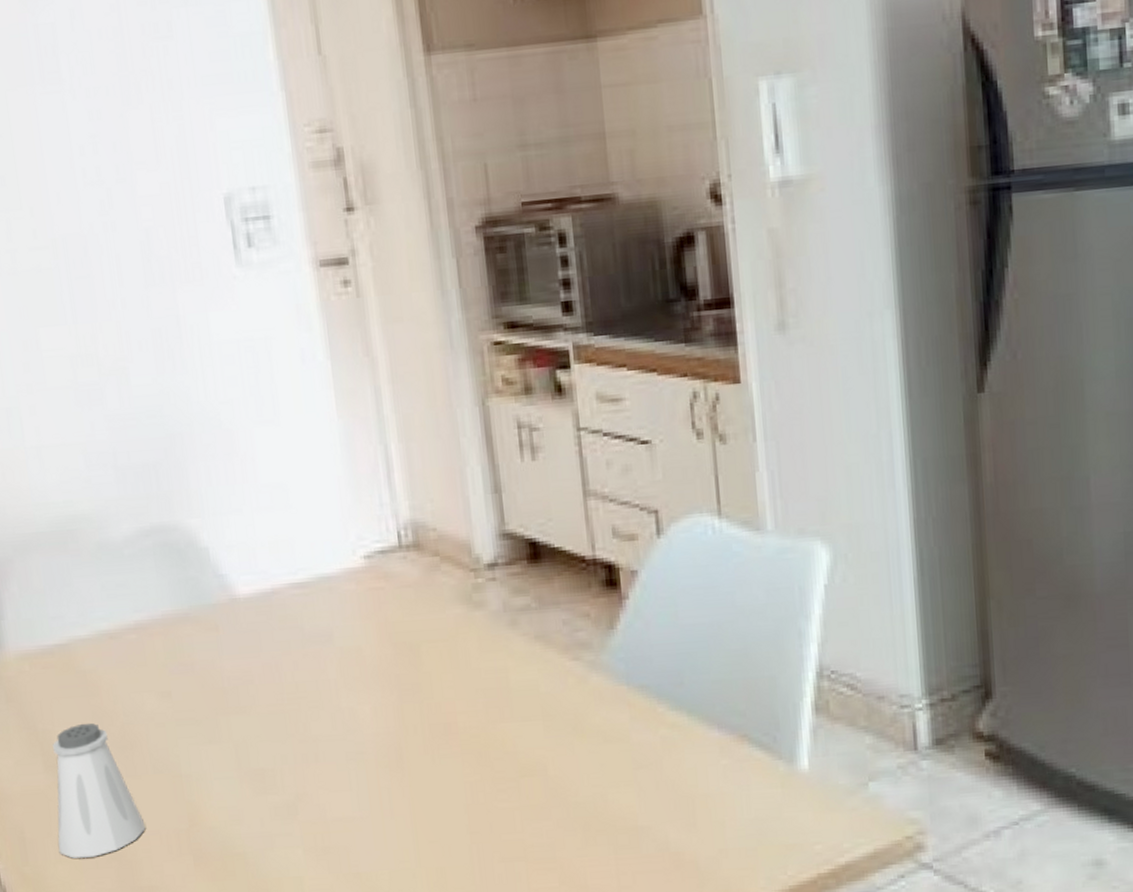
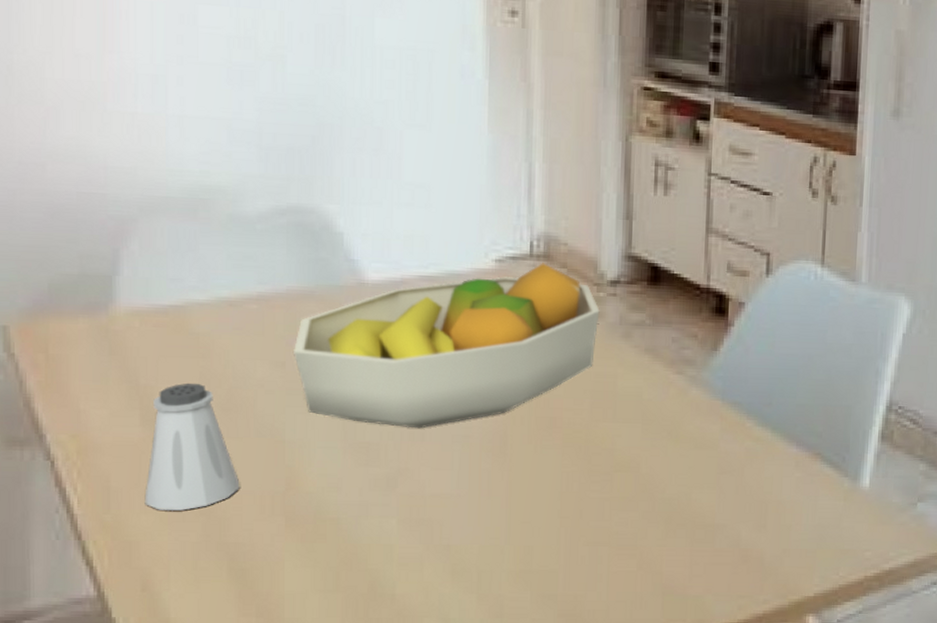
fruit bowl: none [177,553,482,750] -> present [294,263,600,429]

